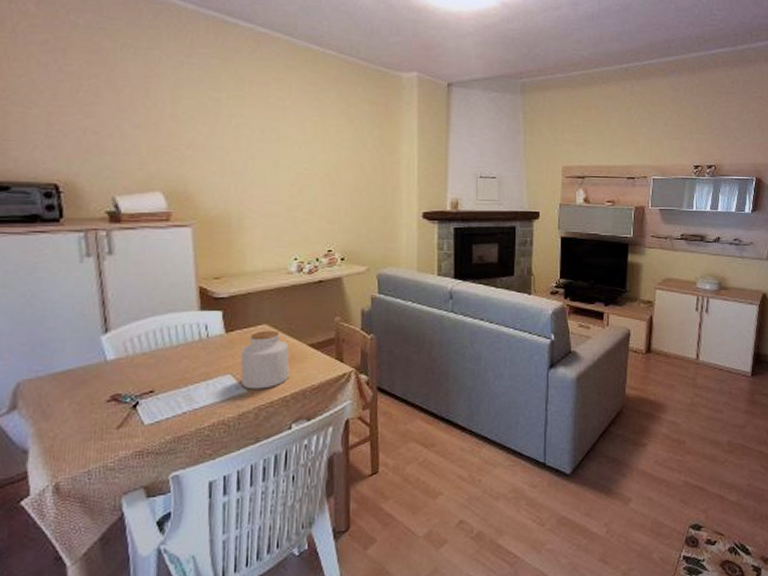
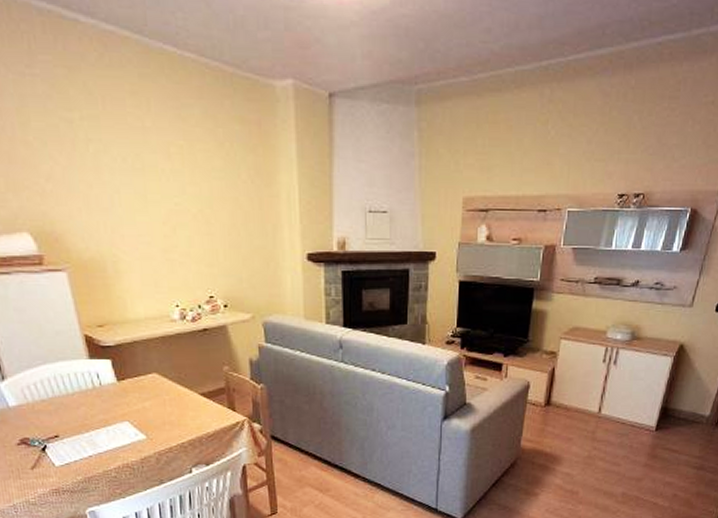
jar: present [240,330,290,390] -> none [134,379,184,436]

